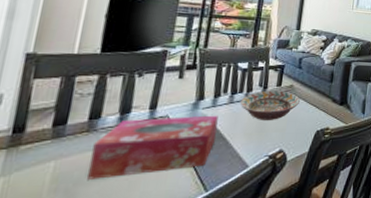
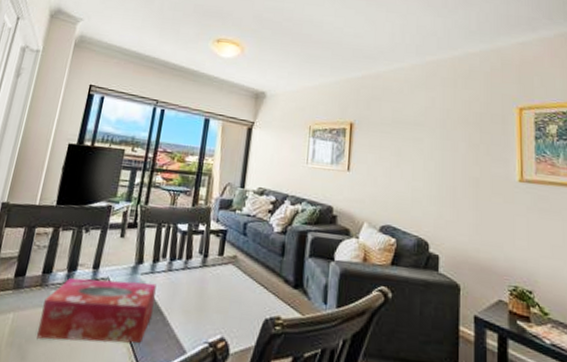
decorative bowl: present [240,90,300,120] -> none [178,259,245,298]

